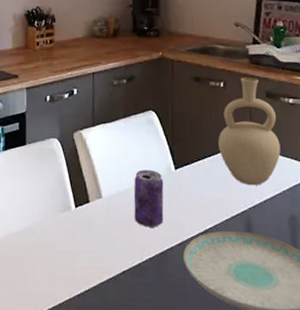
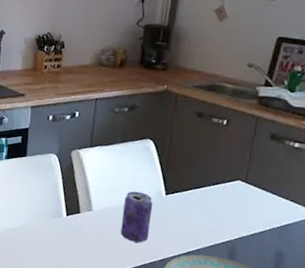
vase: present [218,77,281,186] -> none [212,117,279,220]

